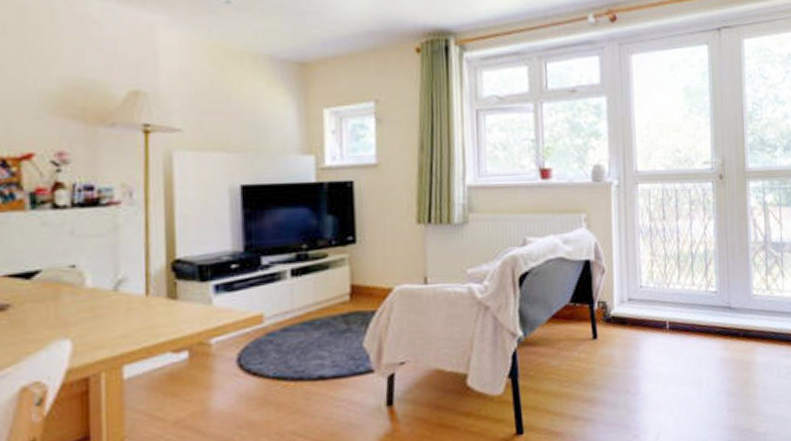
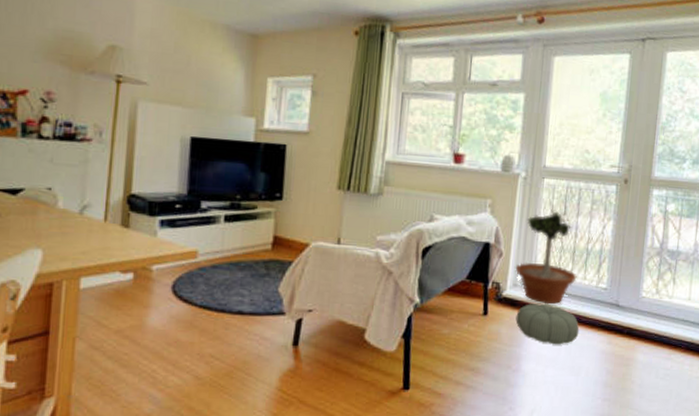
potted tree: none [620,211,685,317] -> present [515,207,577,304]
pouf: none [627,316,695,360] -> present [515,303,580,345]

